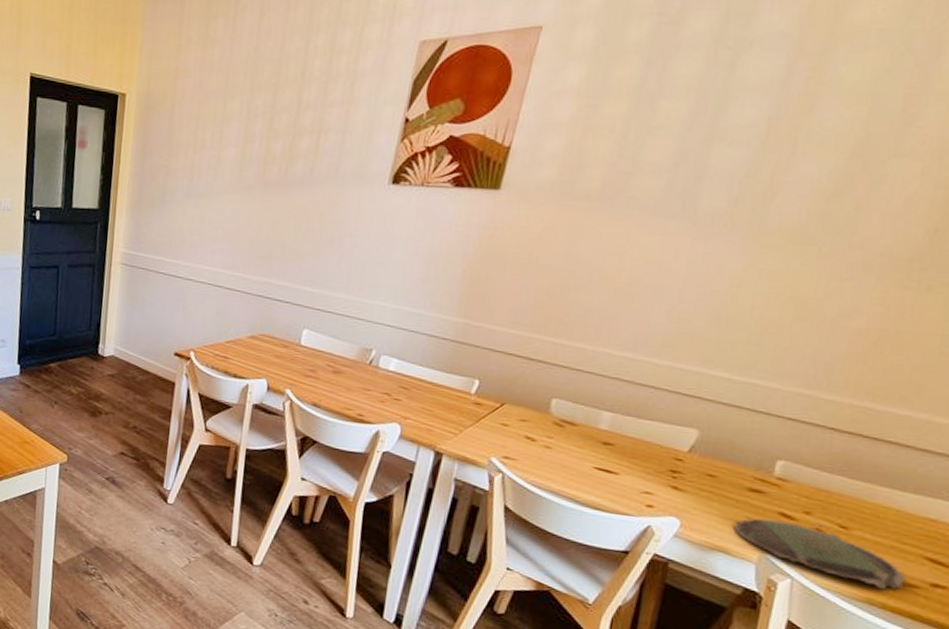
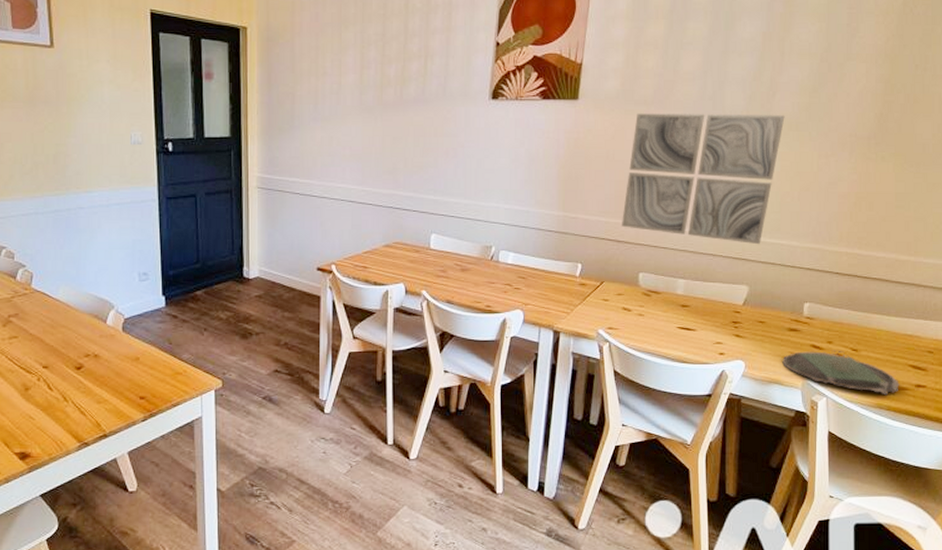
wall art: none [537,210,785,382] -> present [622,113,785,245]

